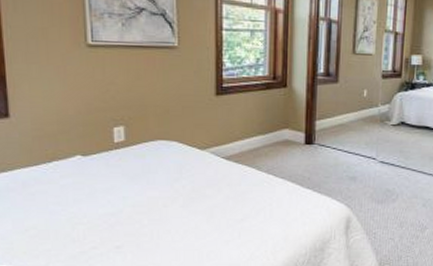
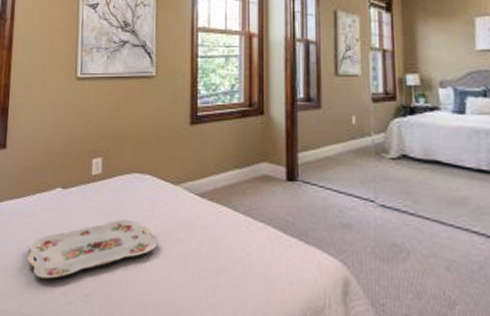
serving tray: none [49,181,186,236] -> present [26,219,157,279]

